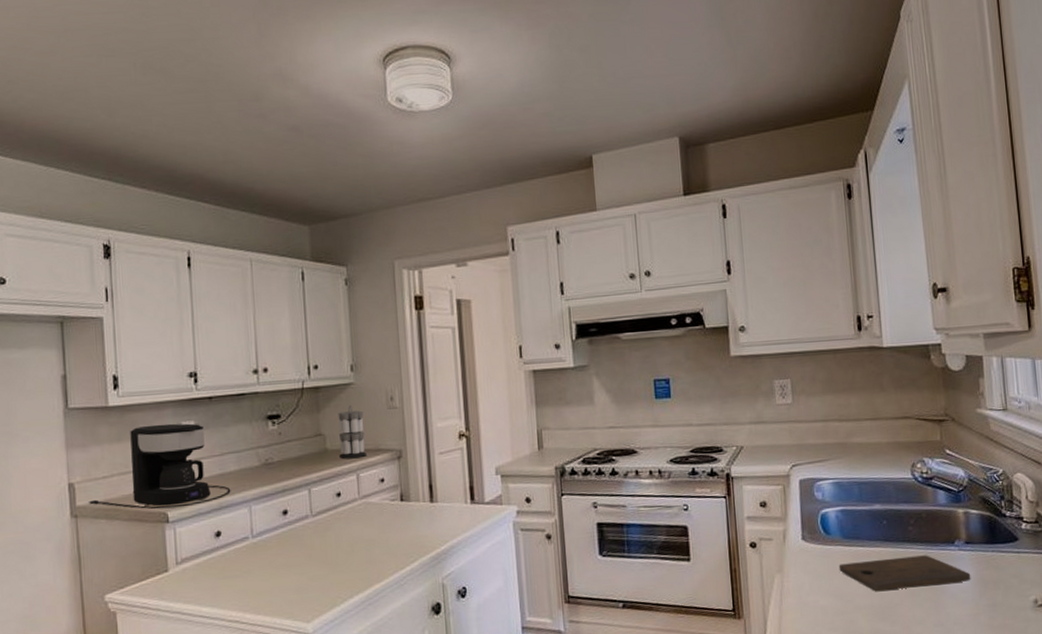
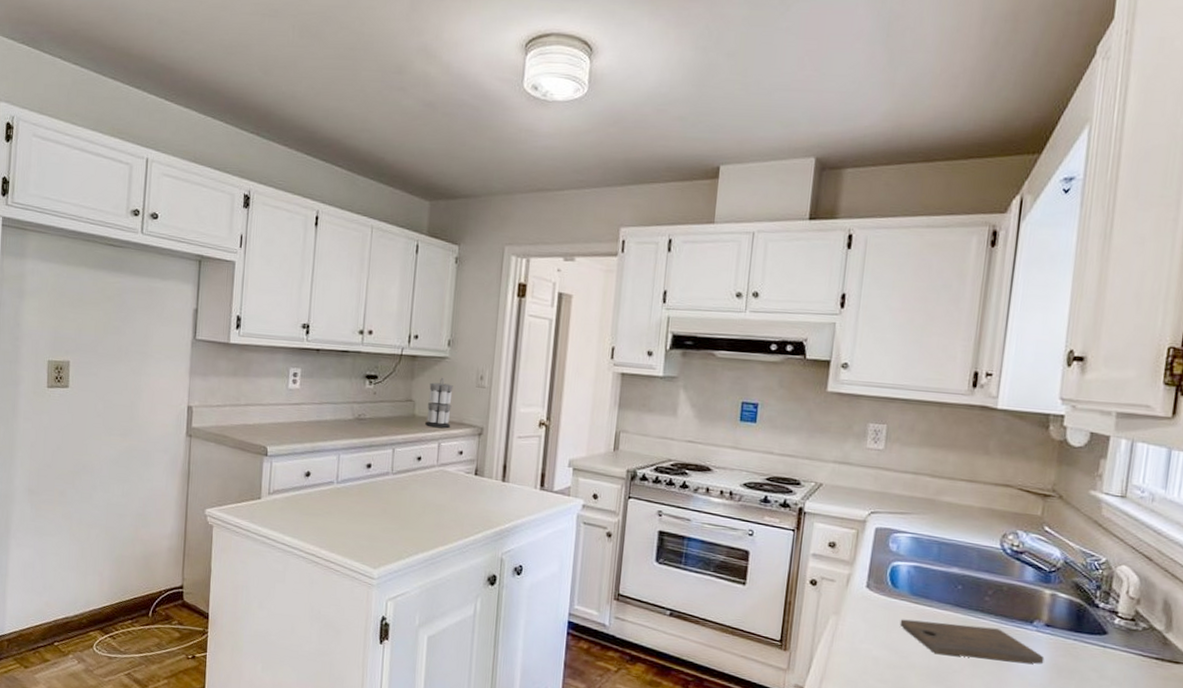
coffee maker: present [88,423,231,510] -> none [202,365,324,445]

